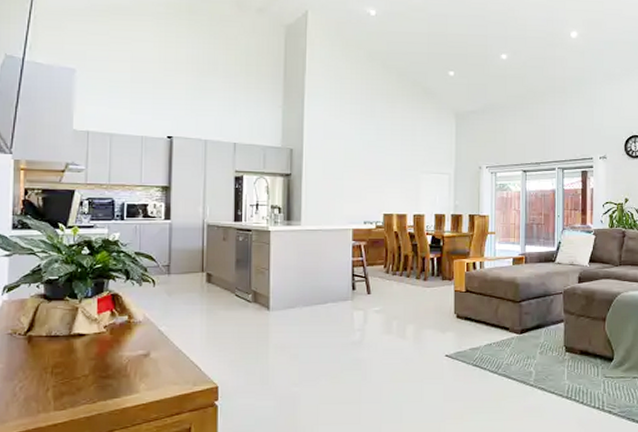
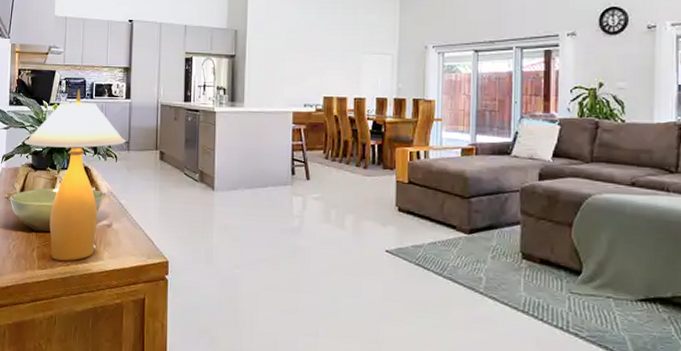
bowl: none [14,318,139,369] -> present [9,187,104,232]
table lamp: none [34,210,165,399] -> present [24,89,126,262]

